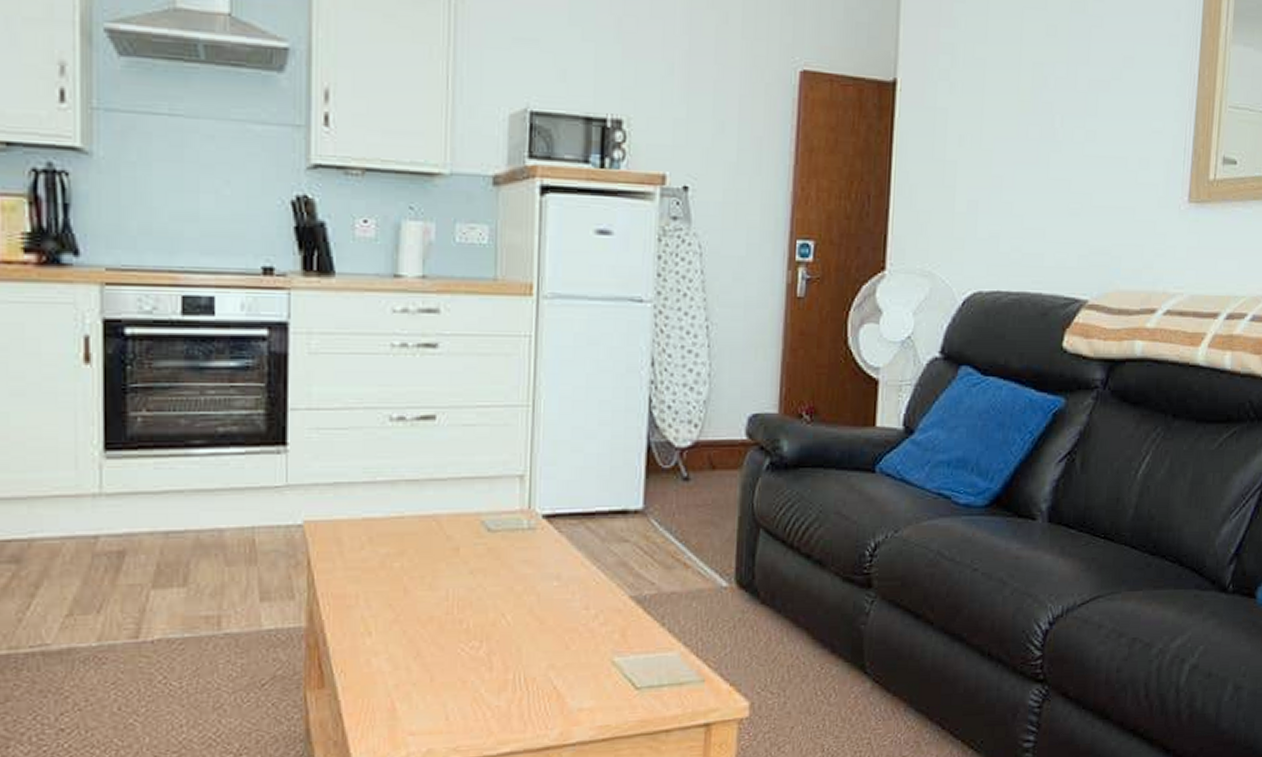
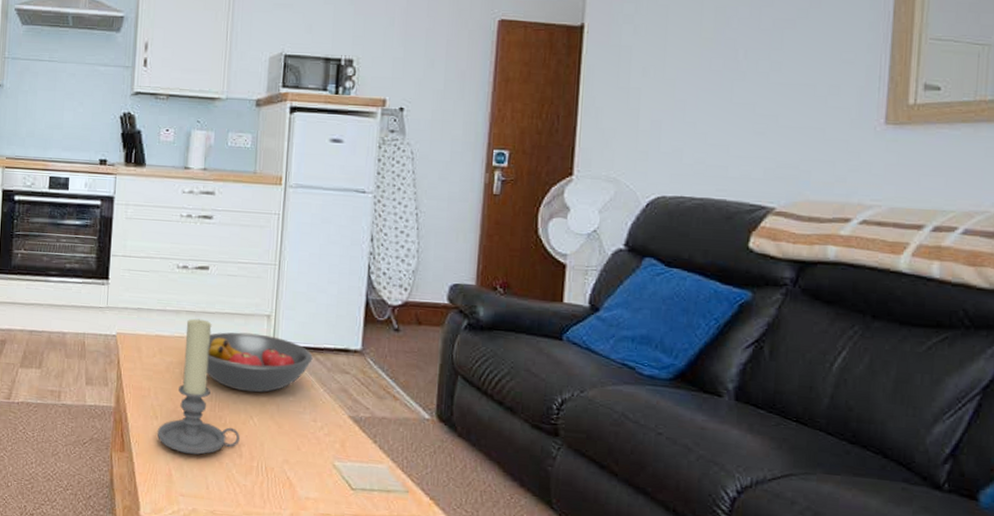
candle holder: none [371,489,489,678] -> present [157,318,240,455]
fruit bowl: none [439,502,582,582] -> present [206,332,313,393]

